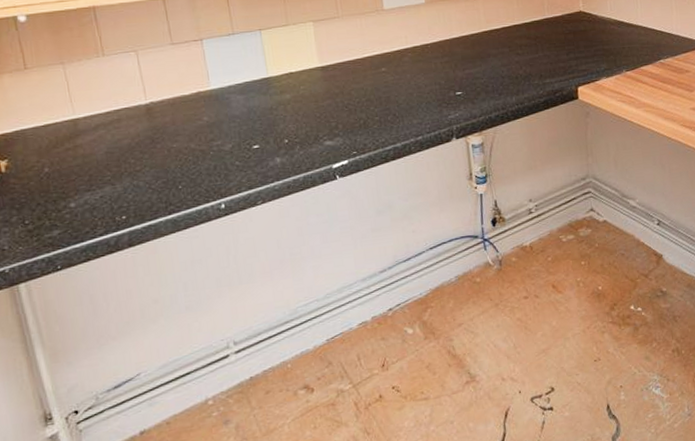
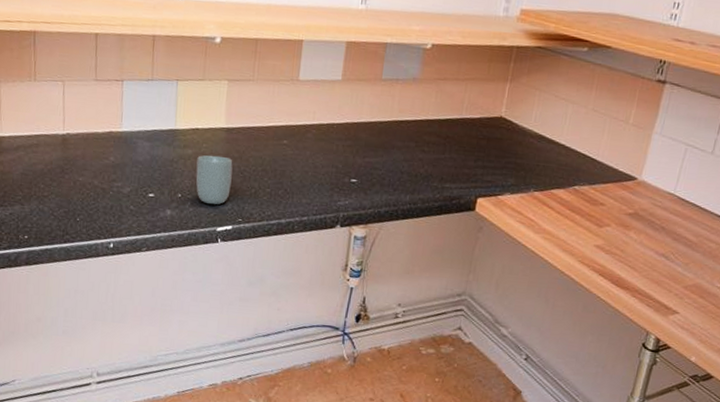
cup: none [297,94,339,144] -> present [196,155,233,205]

